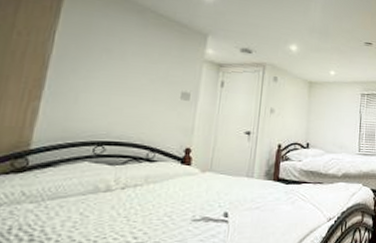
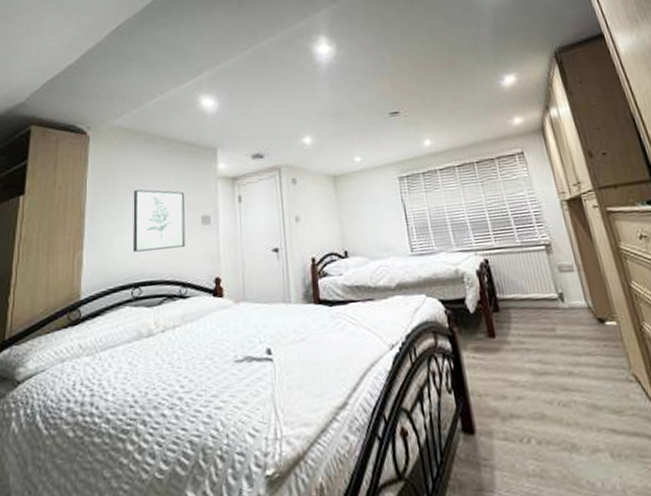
wall art: none [102,53,167,116] -> present [133,189,186,252]

